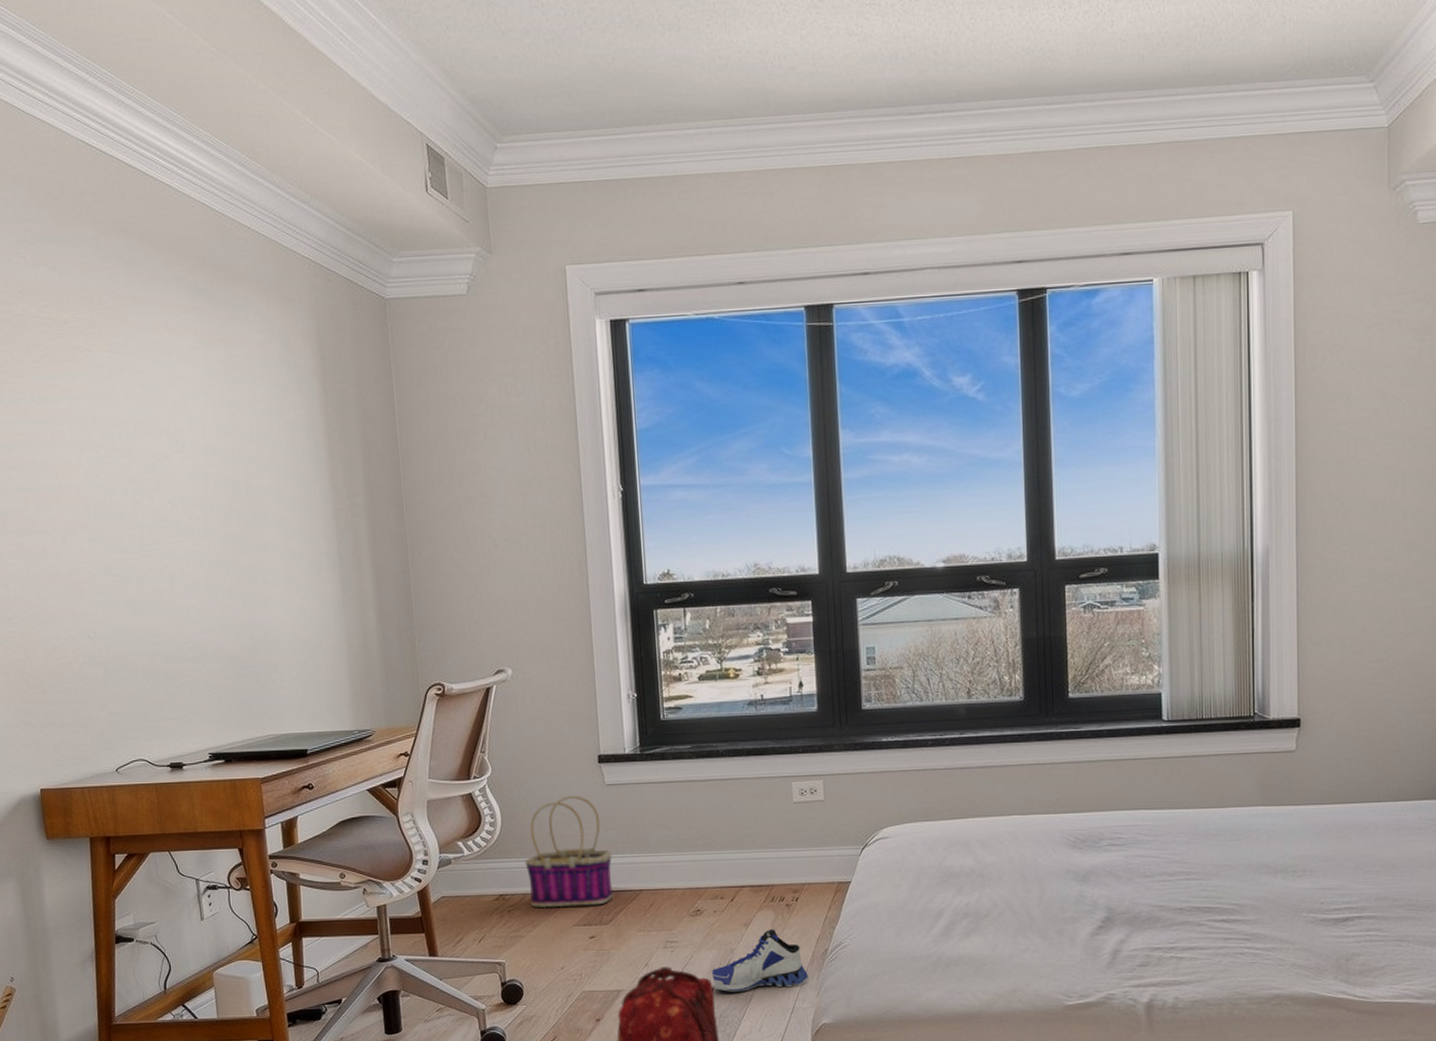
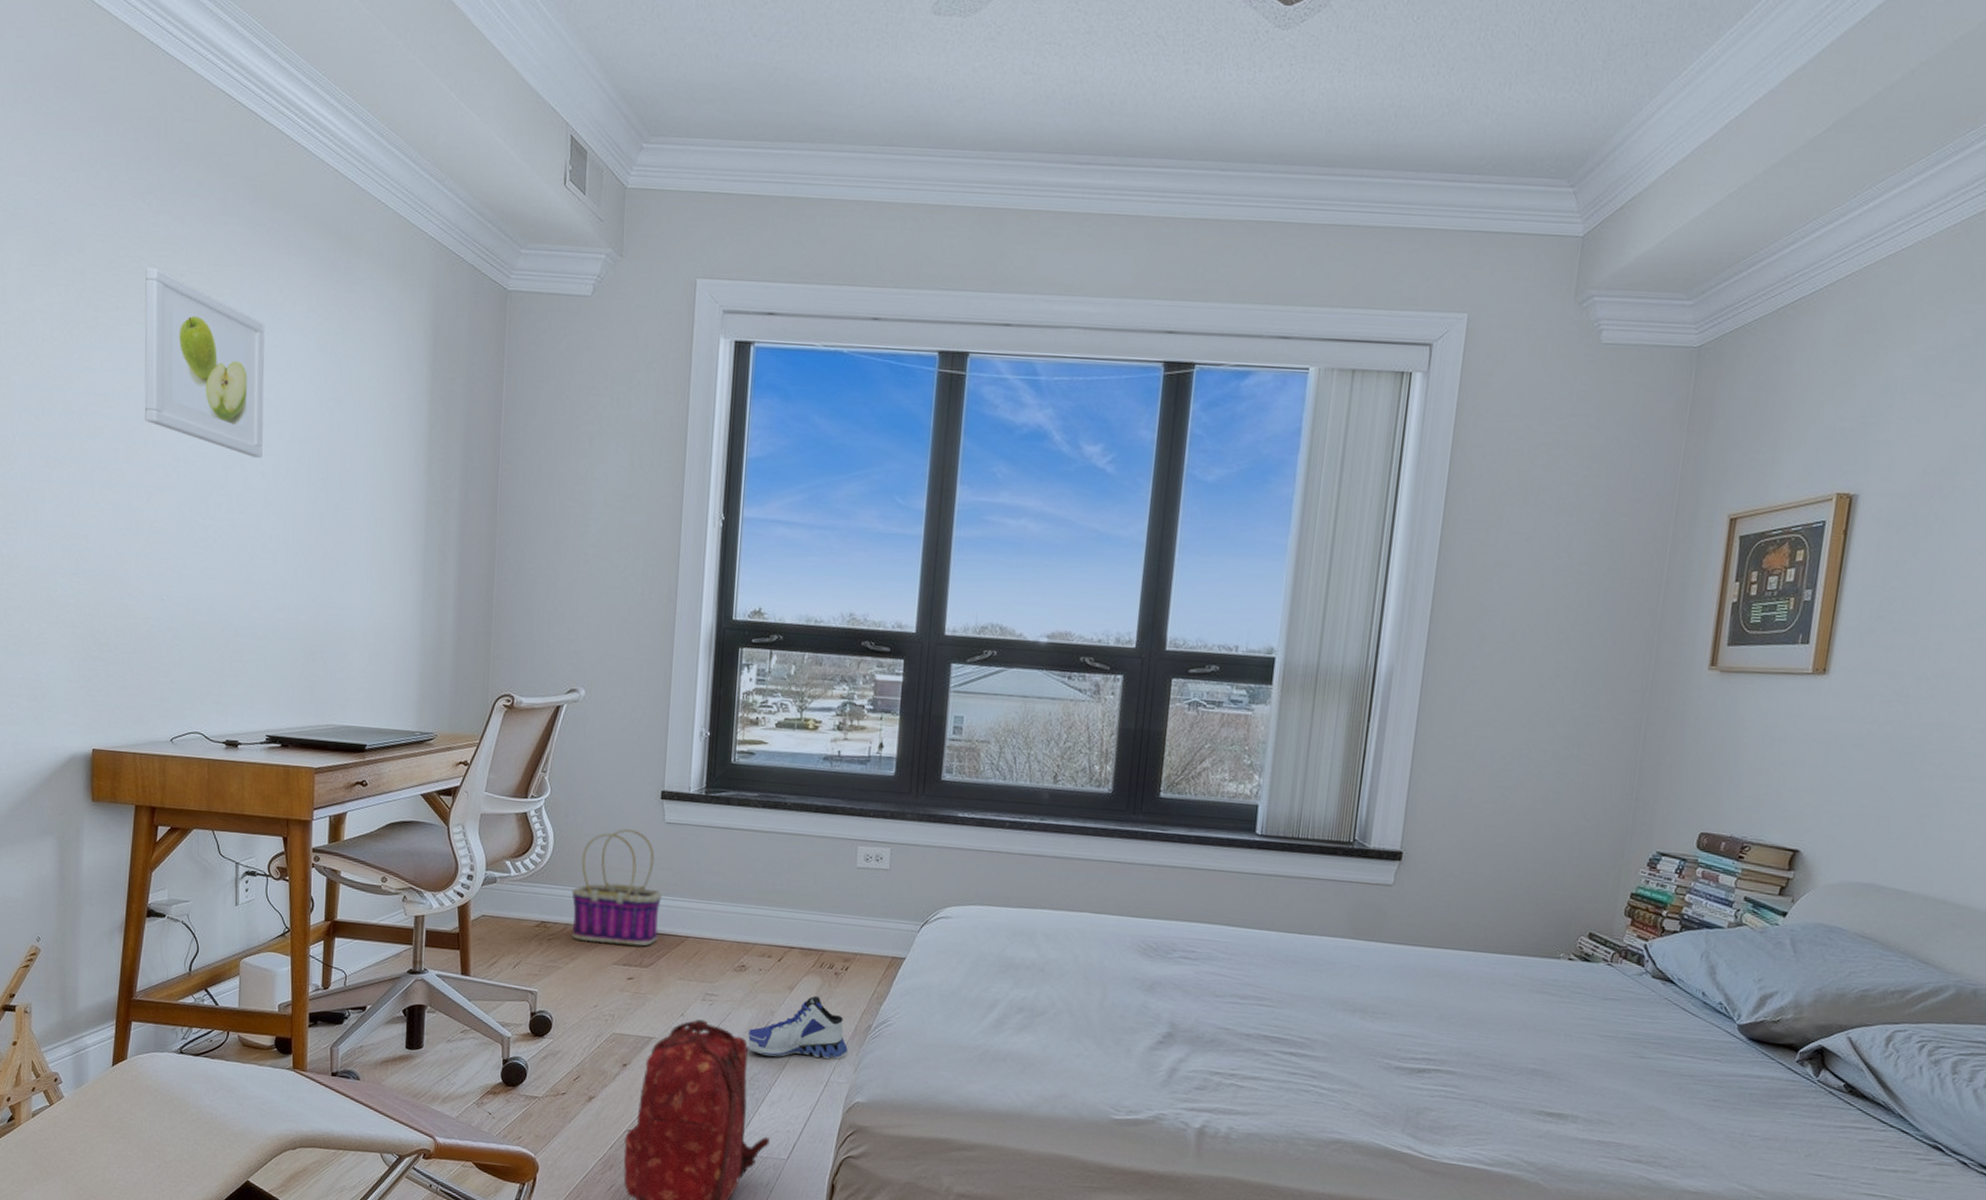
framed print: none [30,318,169,489] -> present [144,267,265,458]

